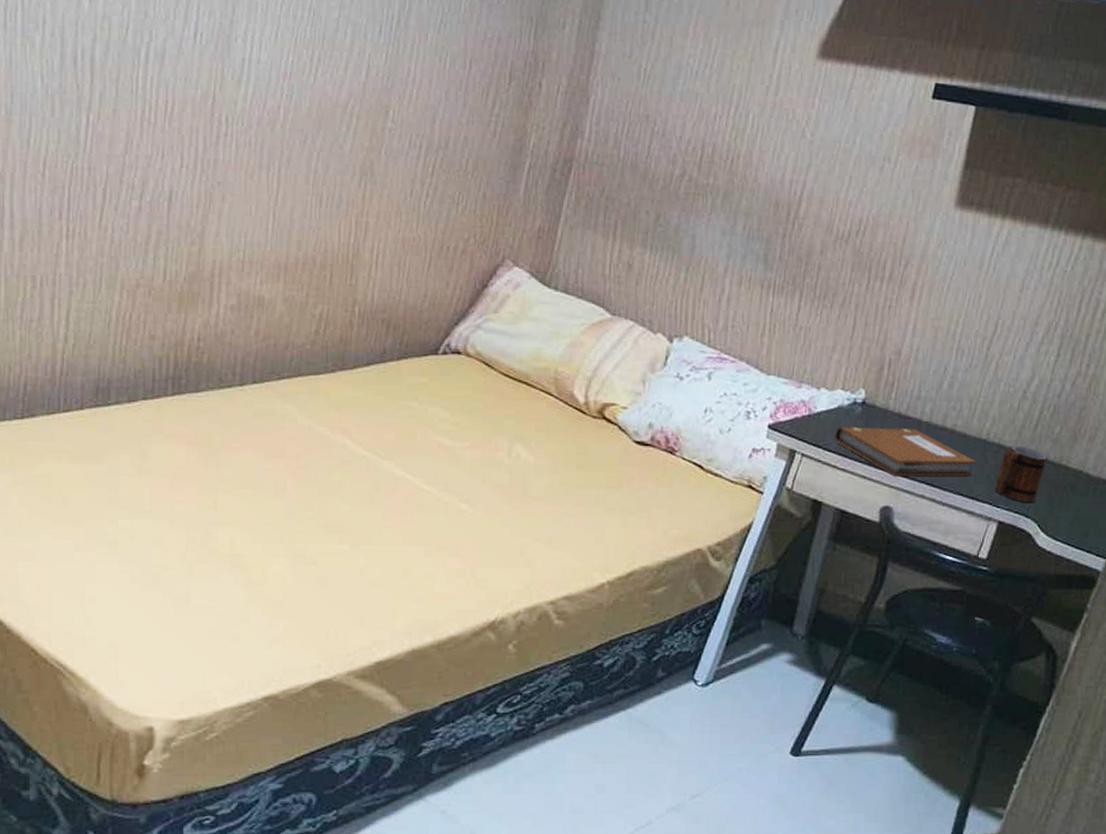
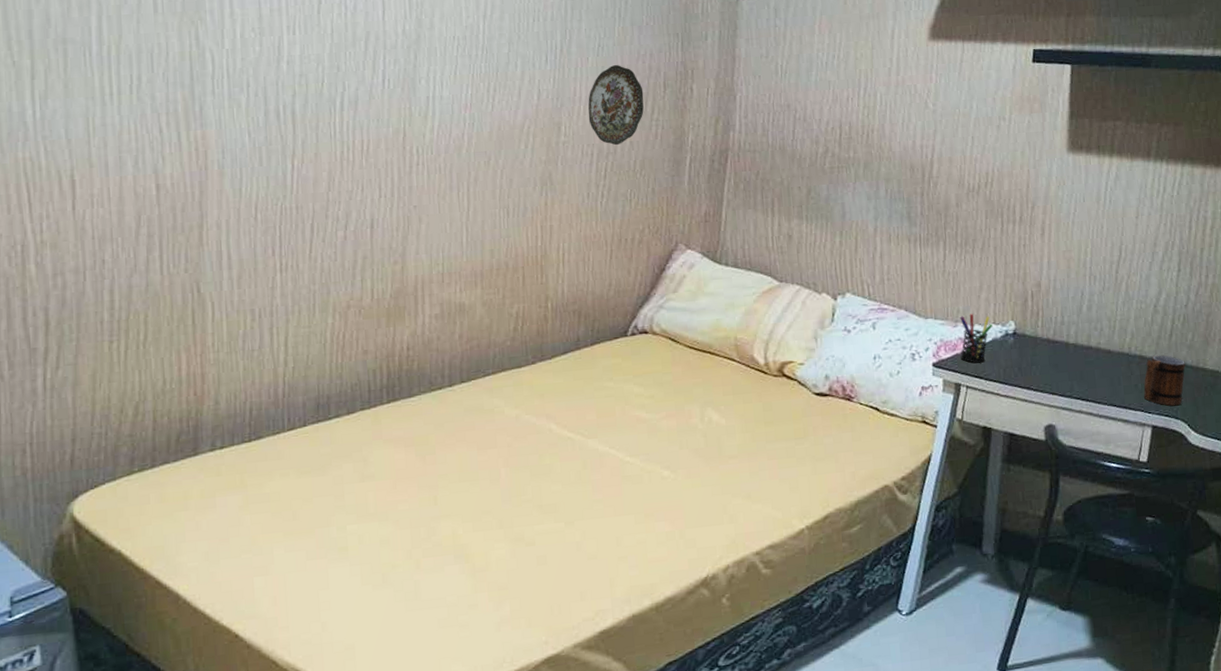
decorative plate: none [420,46,486,140] -> present [588,65,644,146]
pen holder: none [800,376,841,431] -> present [960,314,993,363]
notebook: present [834,427,976,477] -> none [993,351,1123,396]

